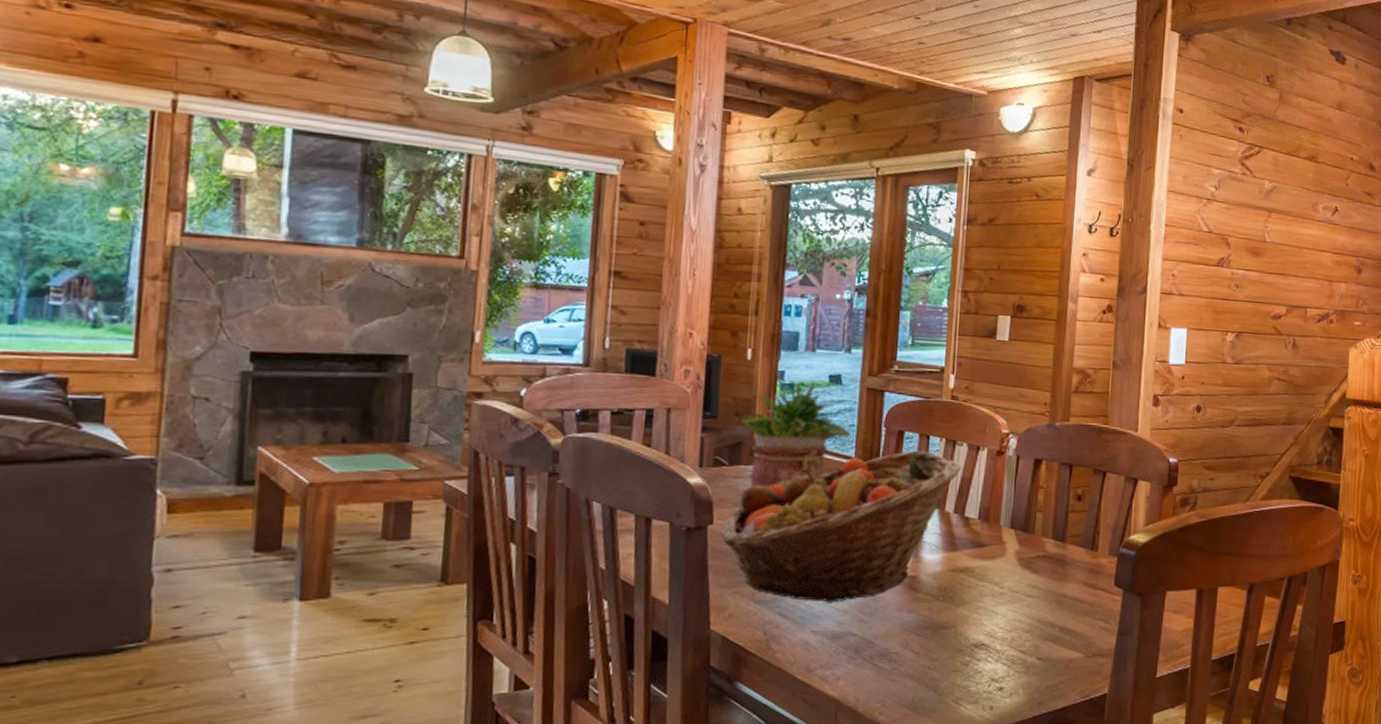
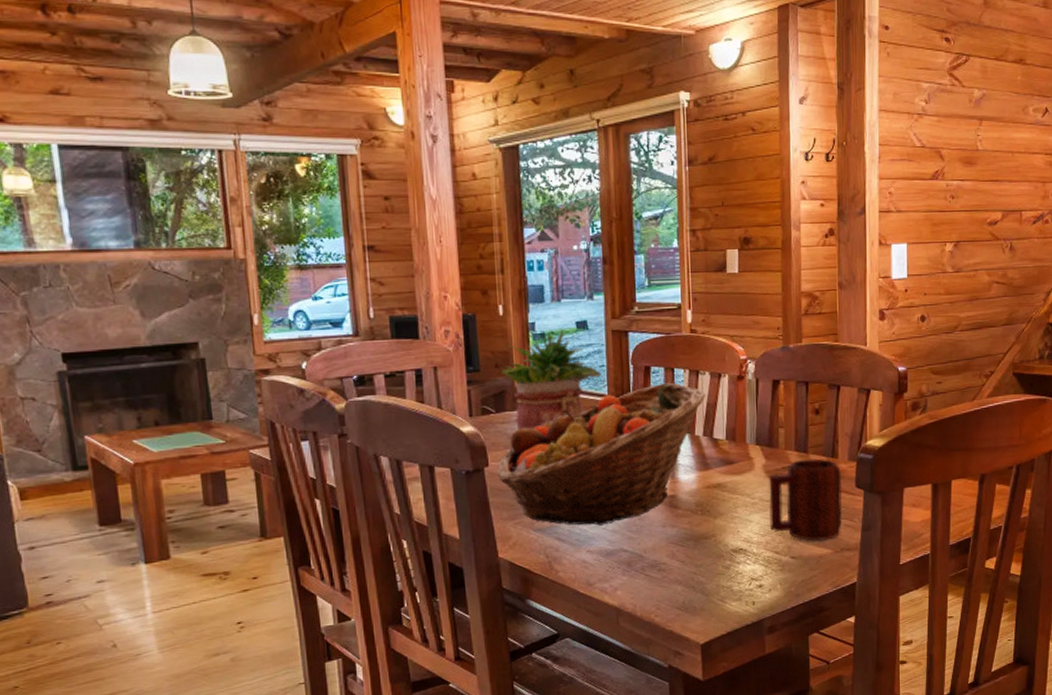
mug: none [1016,549,1101,644] -> present [769,458,842,542]

